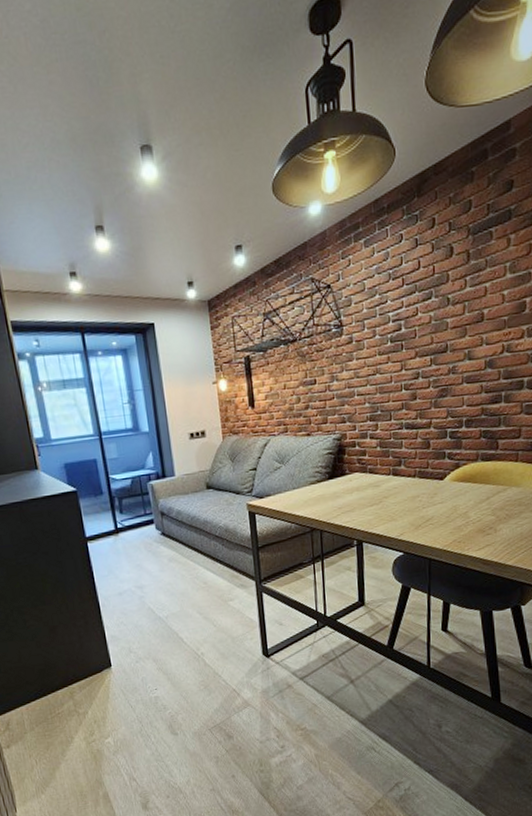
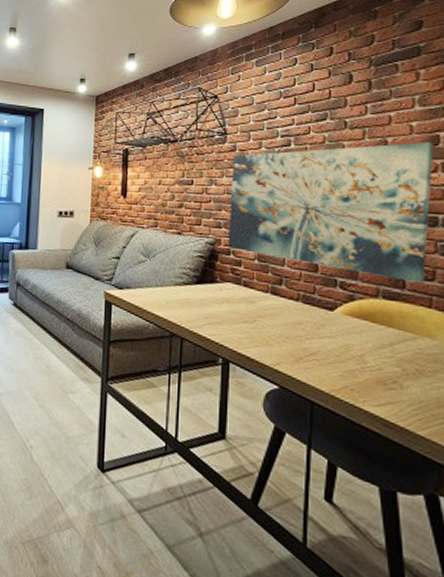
wall art: none [350,309,521,443] -> present [228,142,434,284]

